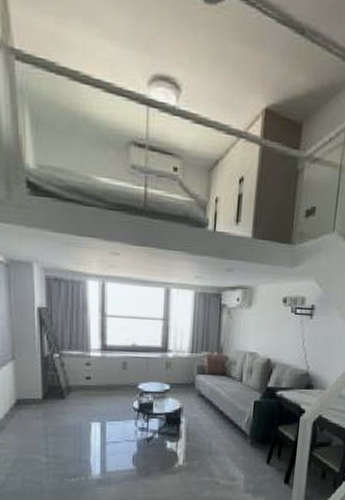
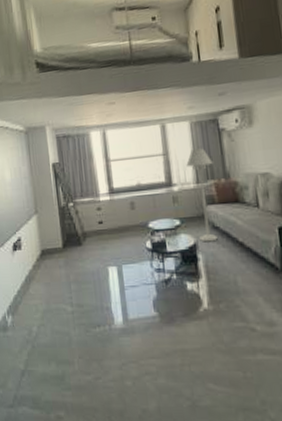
floor lamp: none [184,319,210,408] -> present [186,148,218,242]

